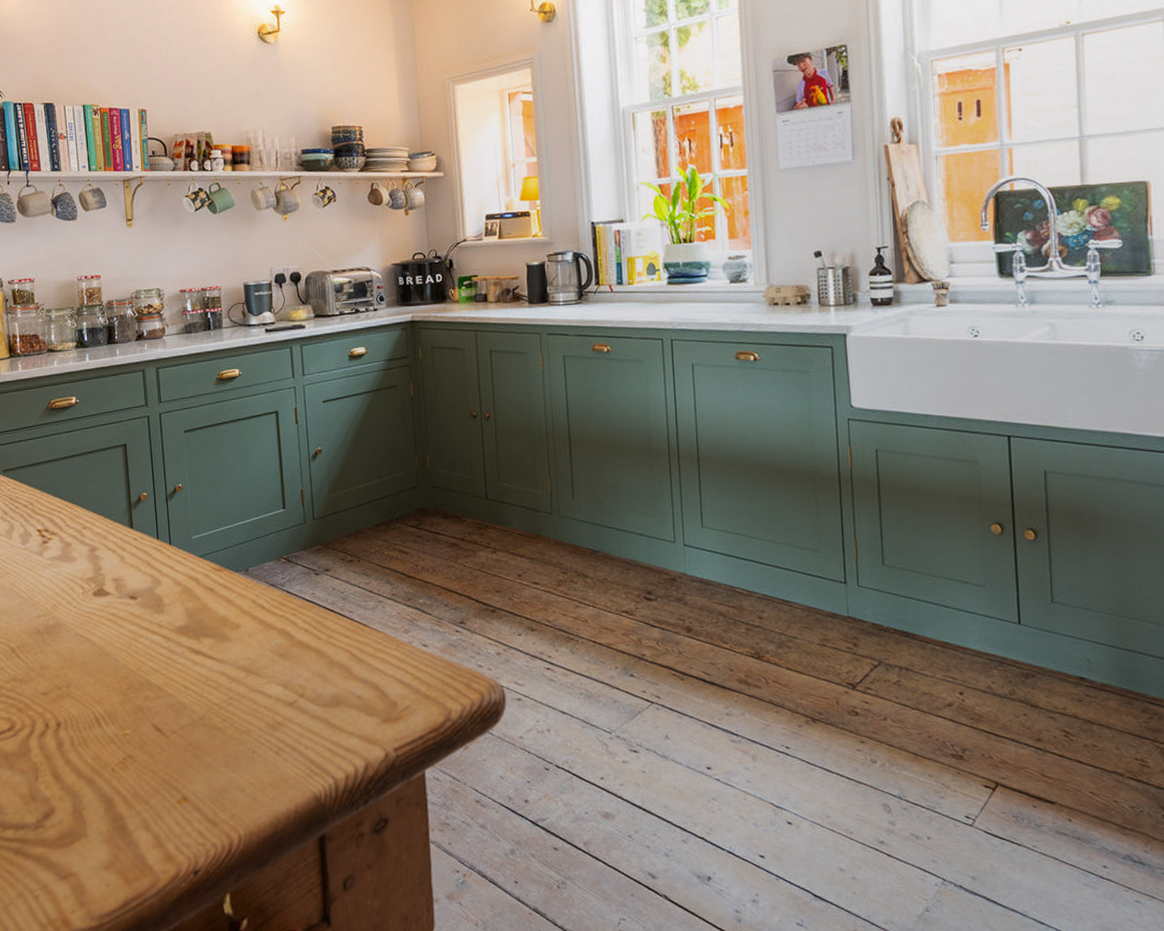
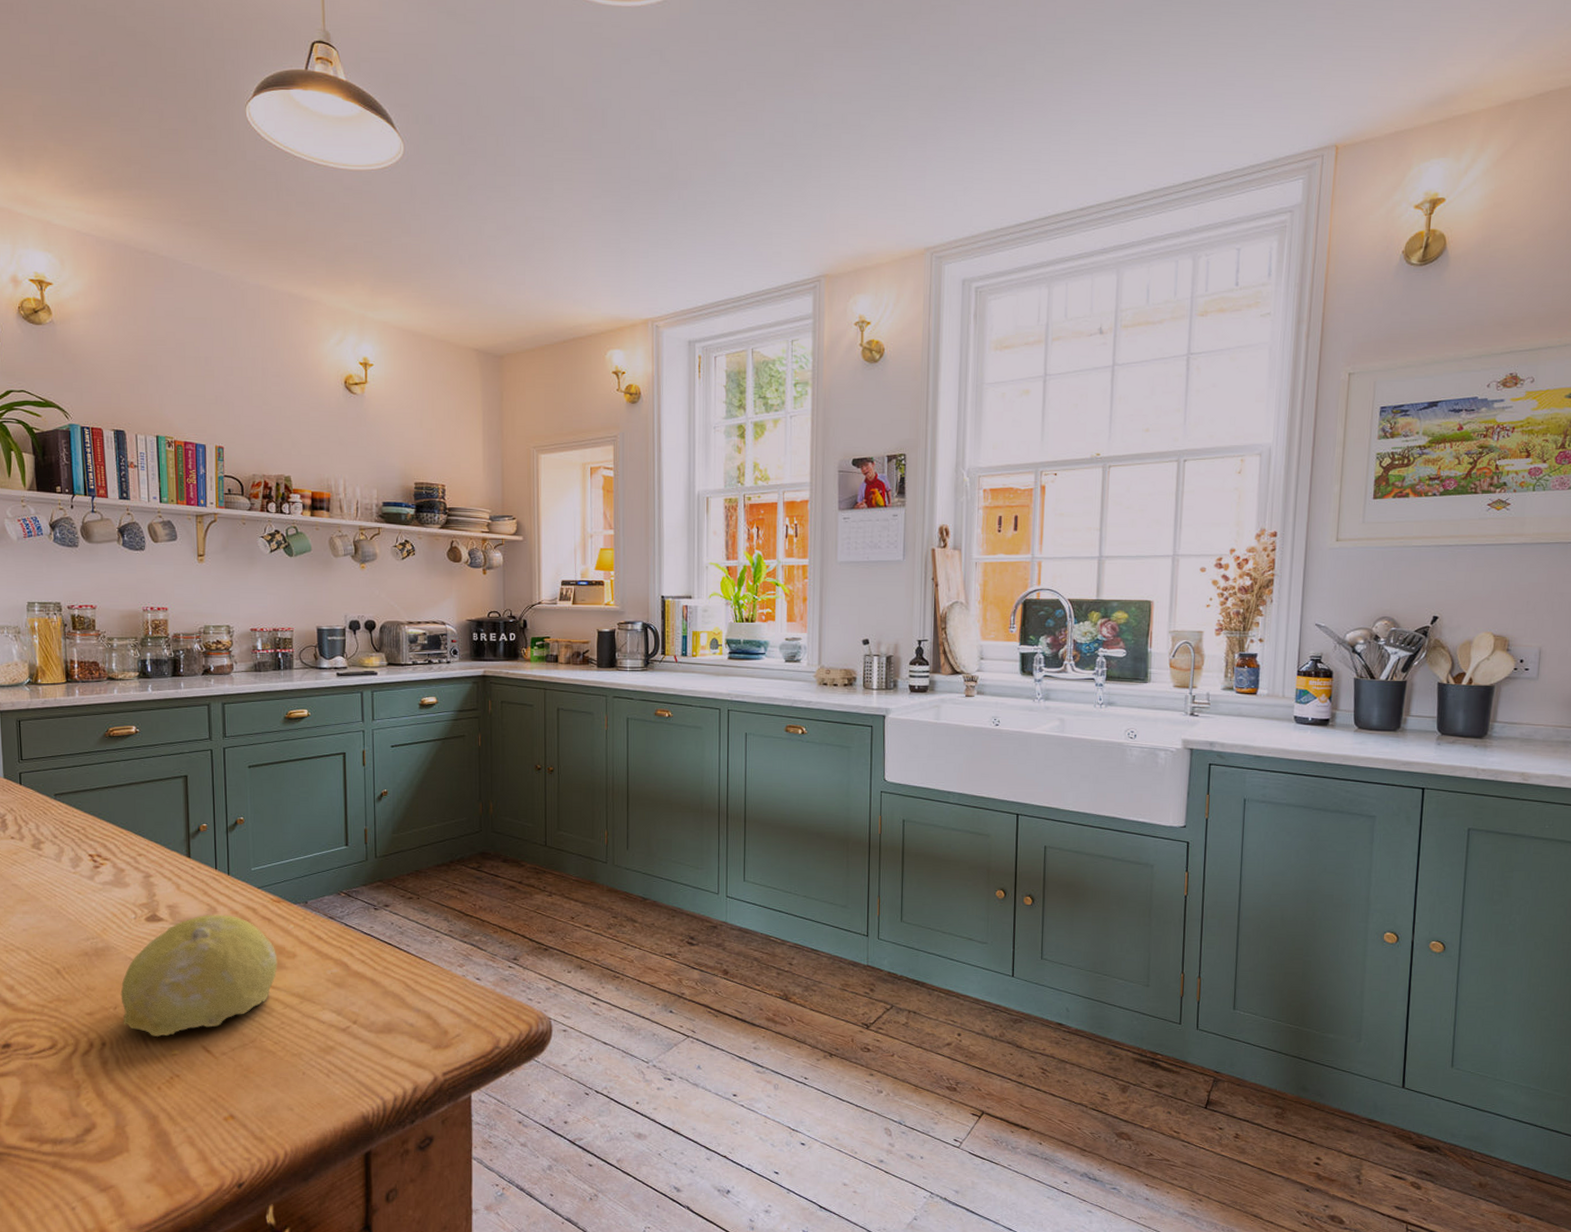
fruit: none [72,586,223,716] -> present [120,914,278,1037]

